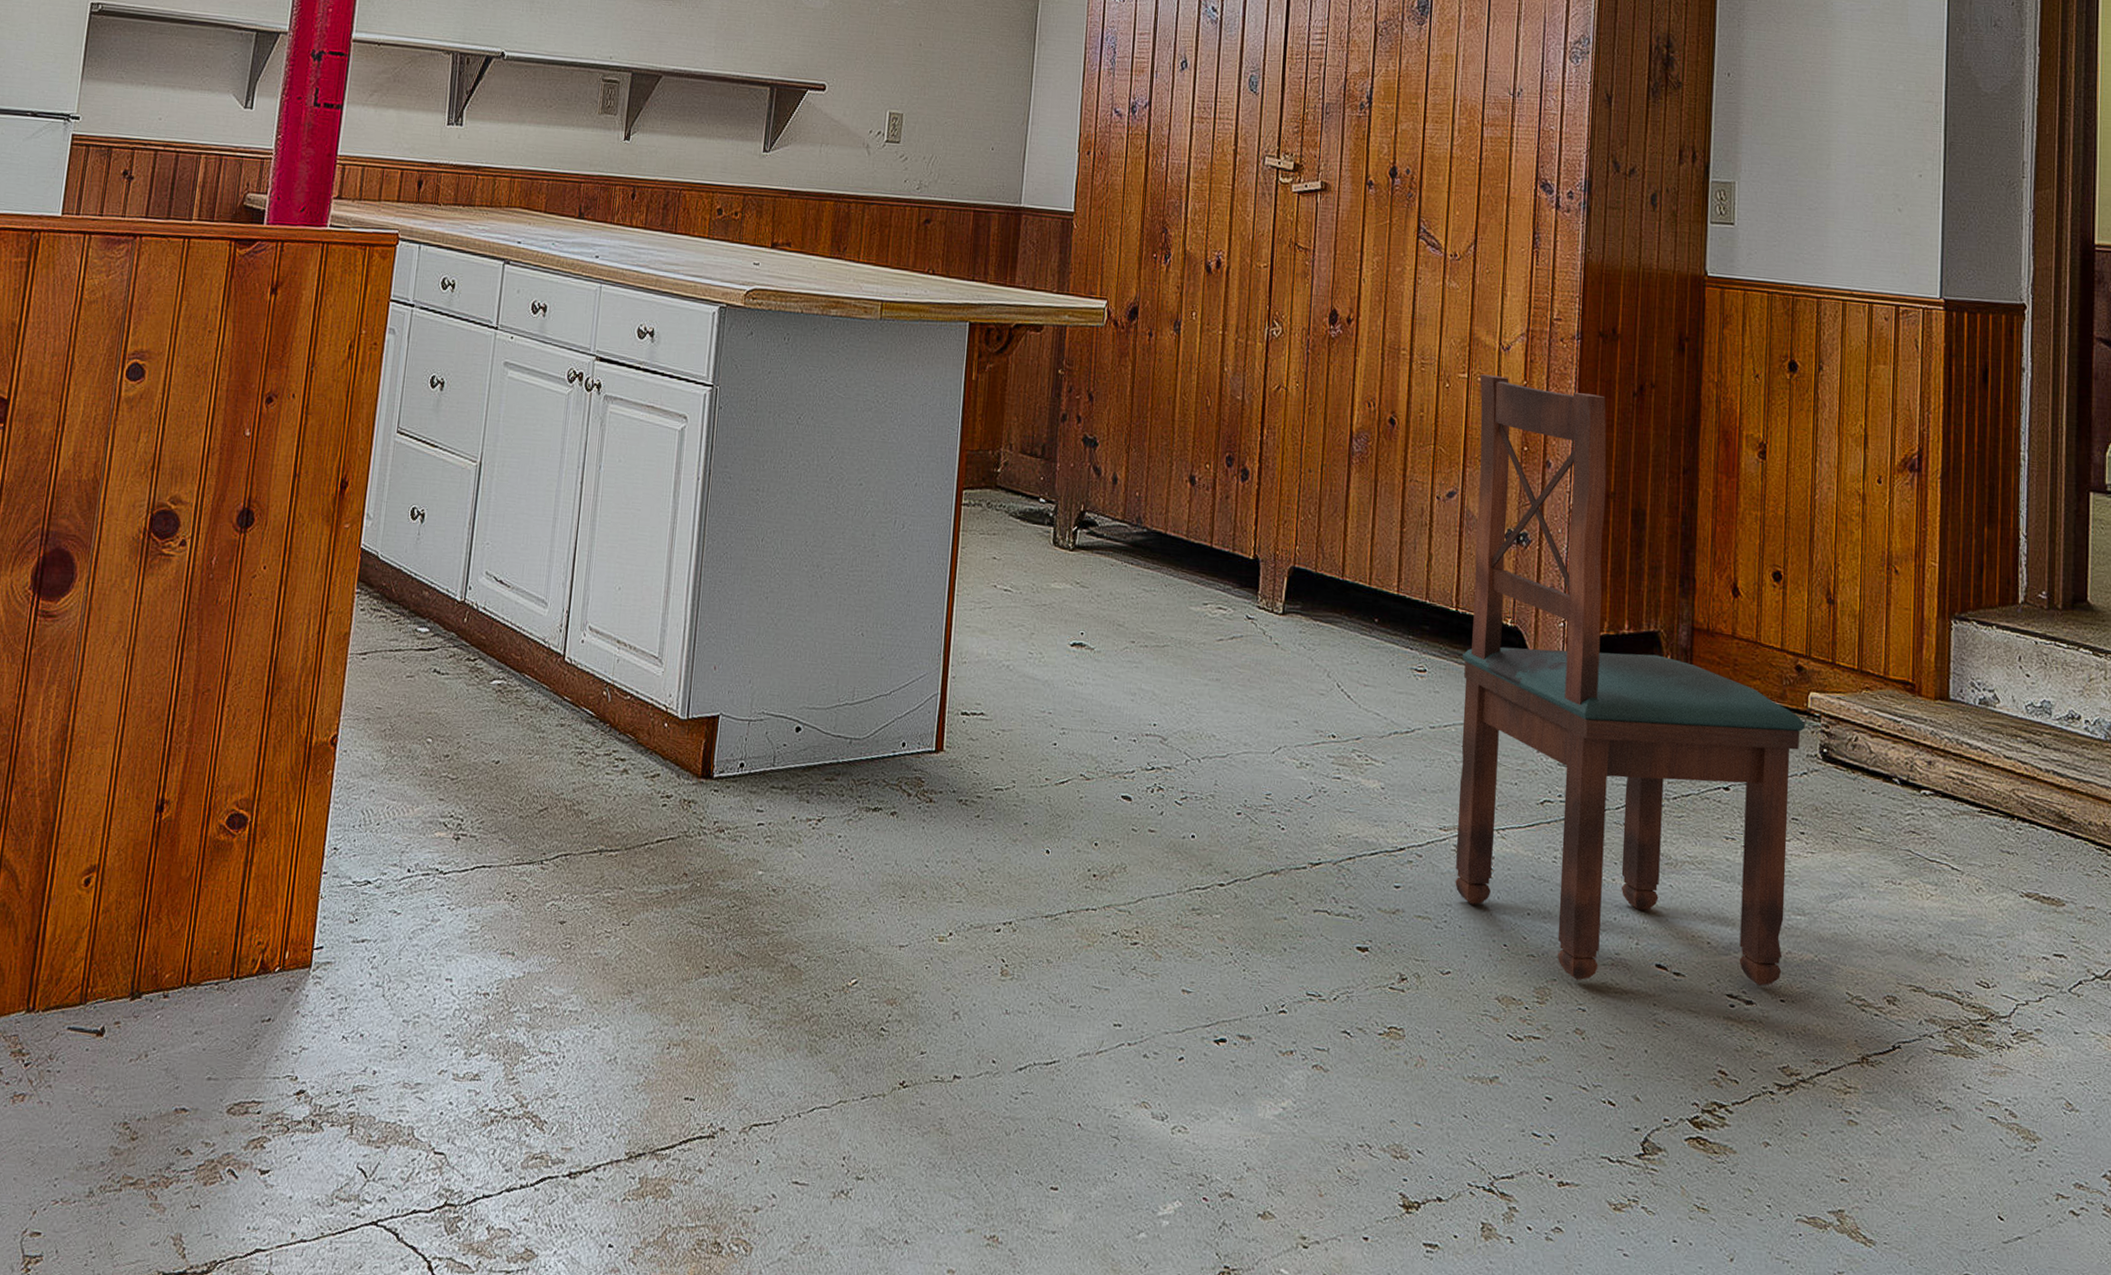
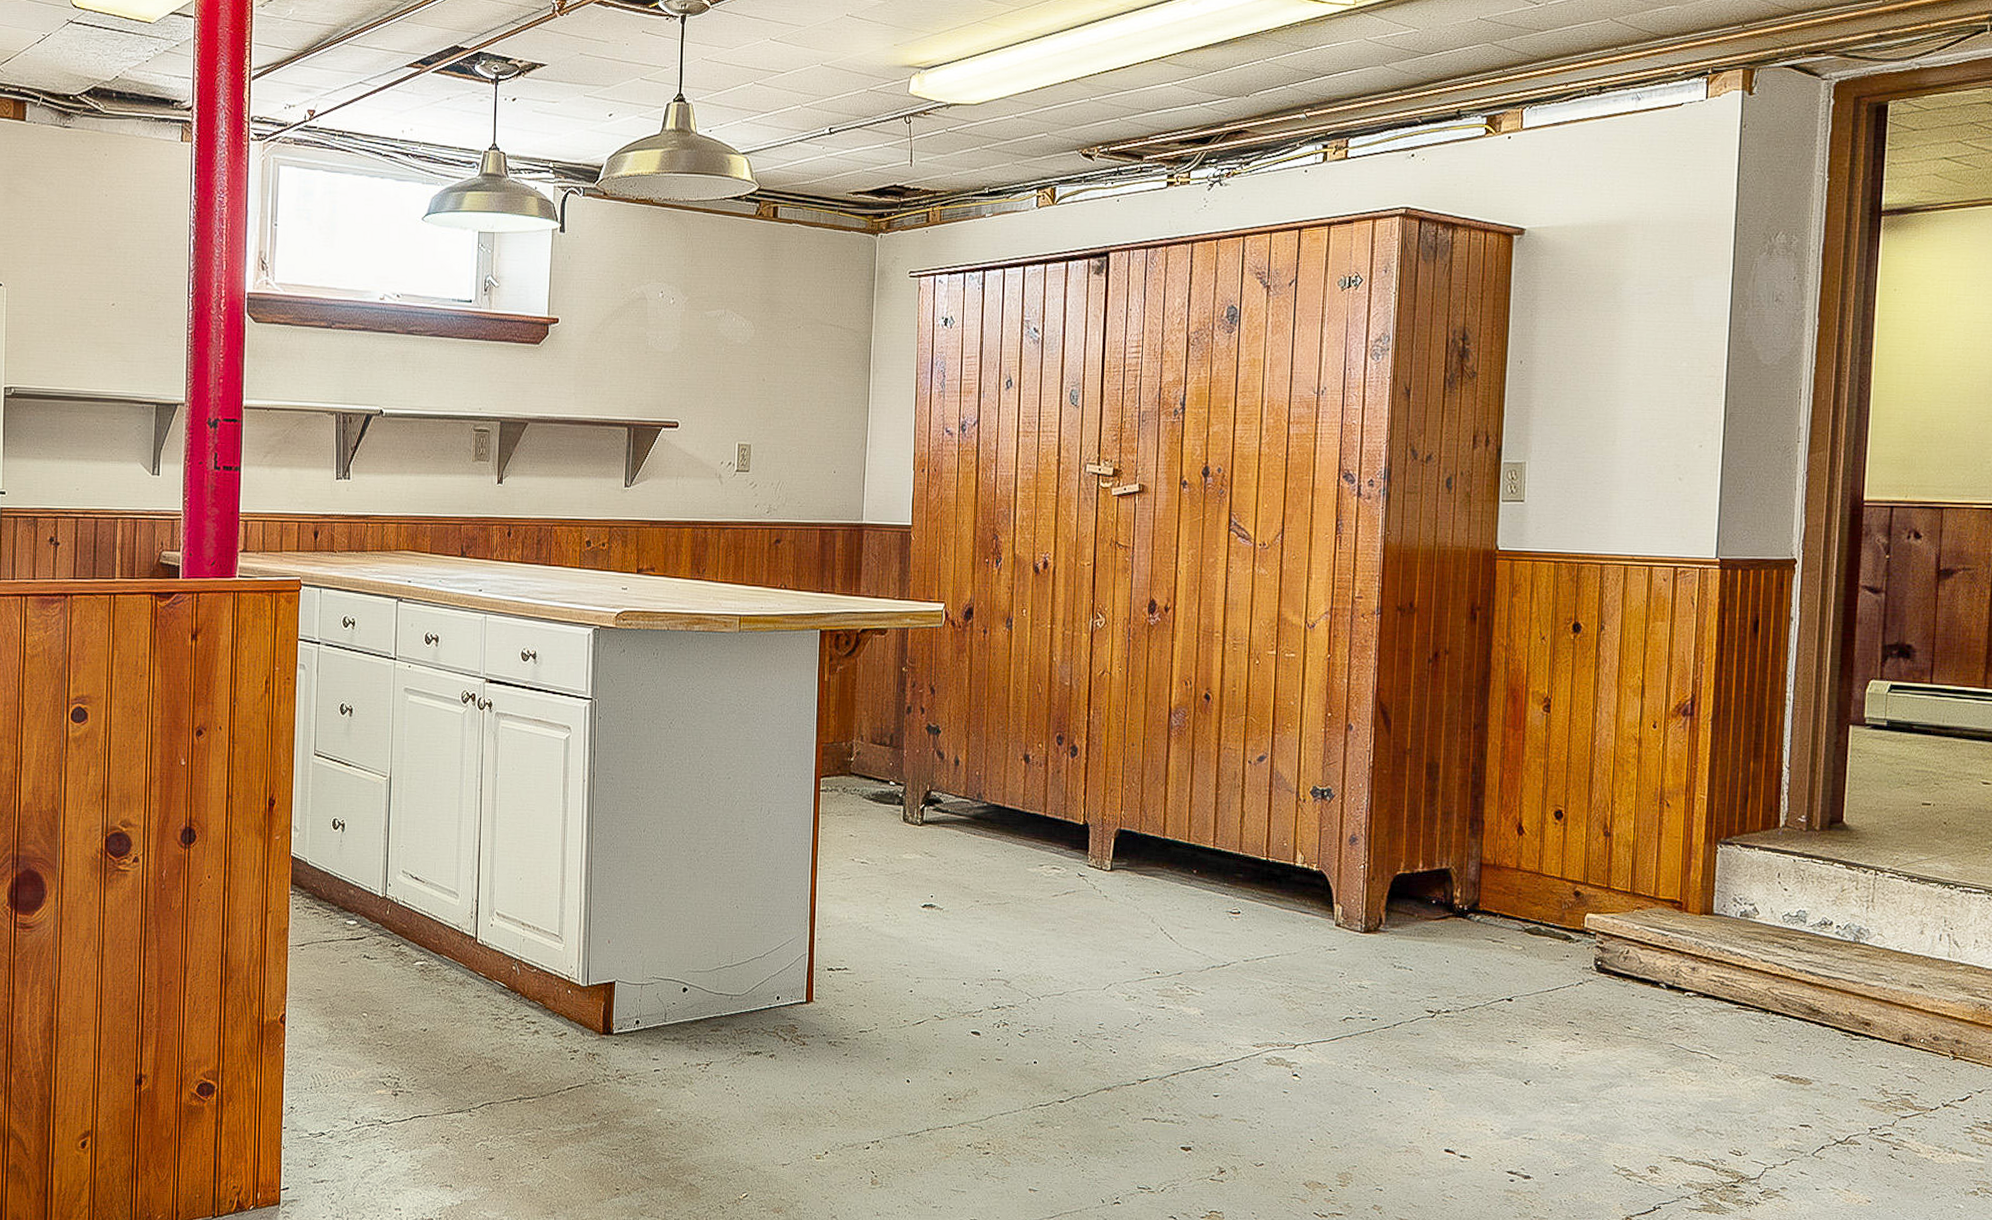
dining chair: present [1455,374,1806,986] -> none [1267,650,1582,1166]

